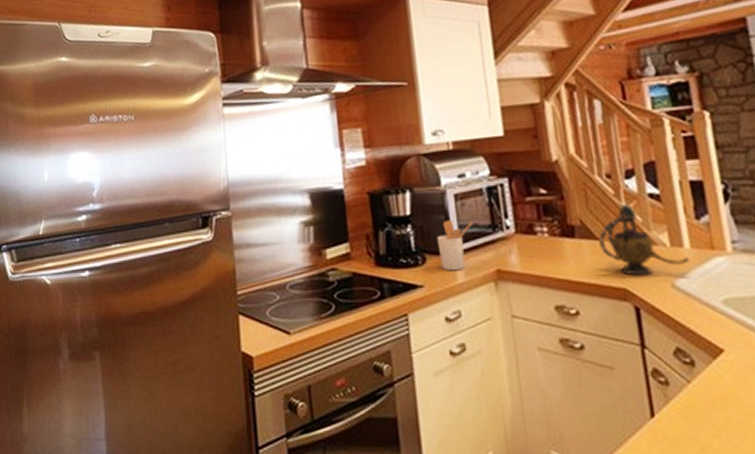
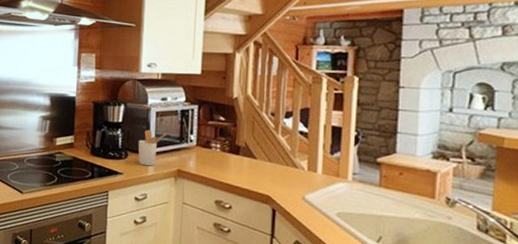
teapot: present [598,203,691,276] -> none [256,135,320,189]

